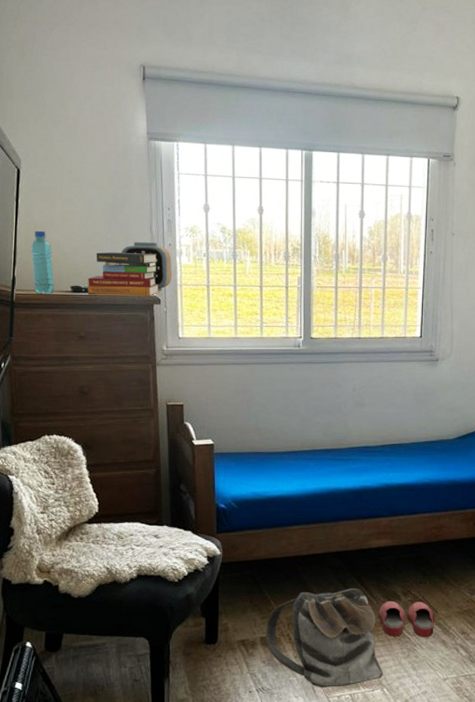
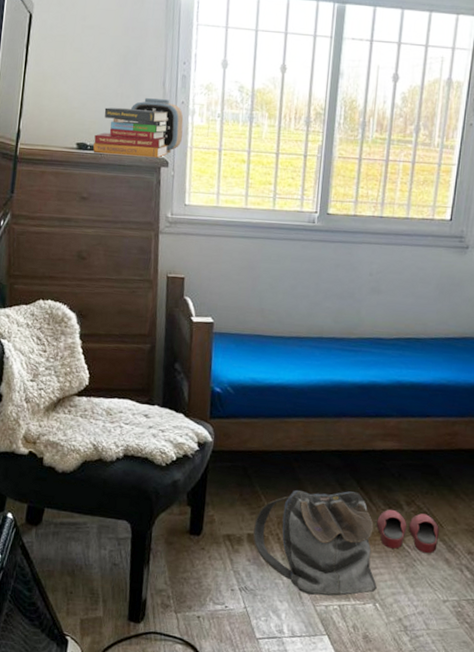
water bottle: present [31,230,54,294] -> none [38,81,60,150]

